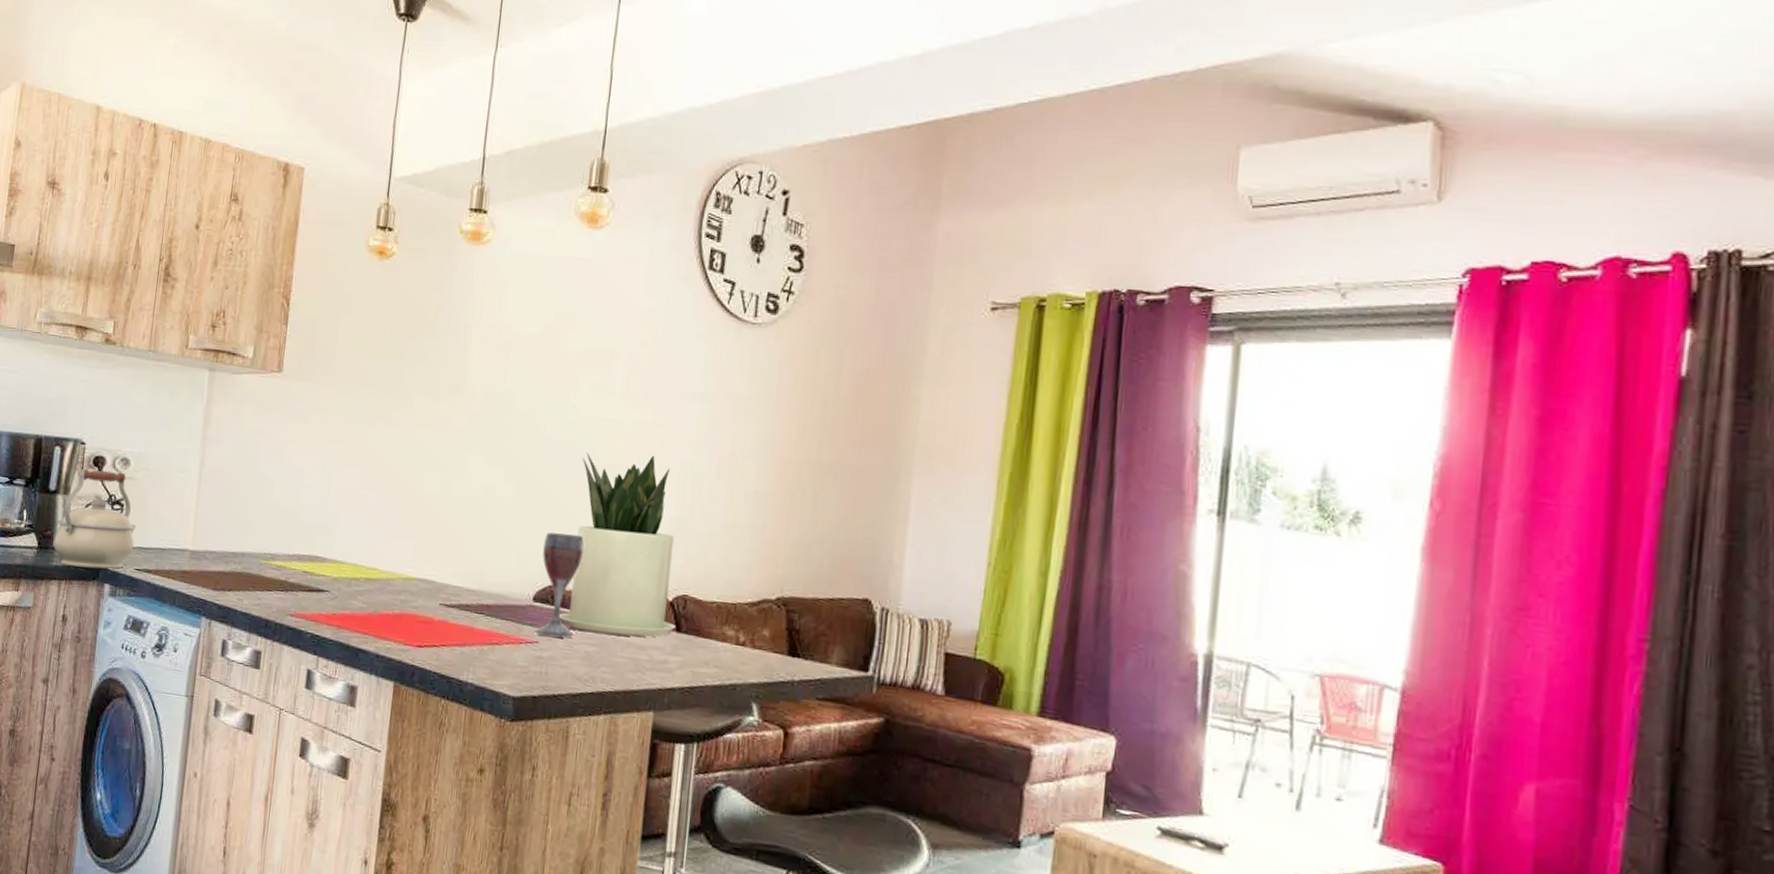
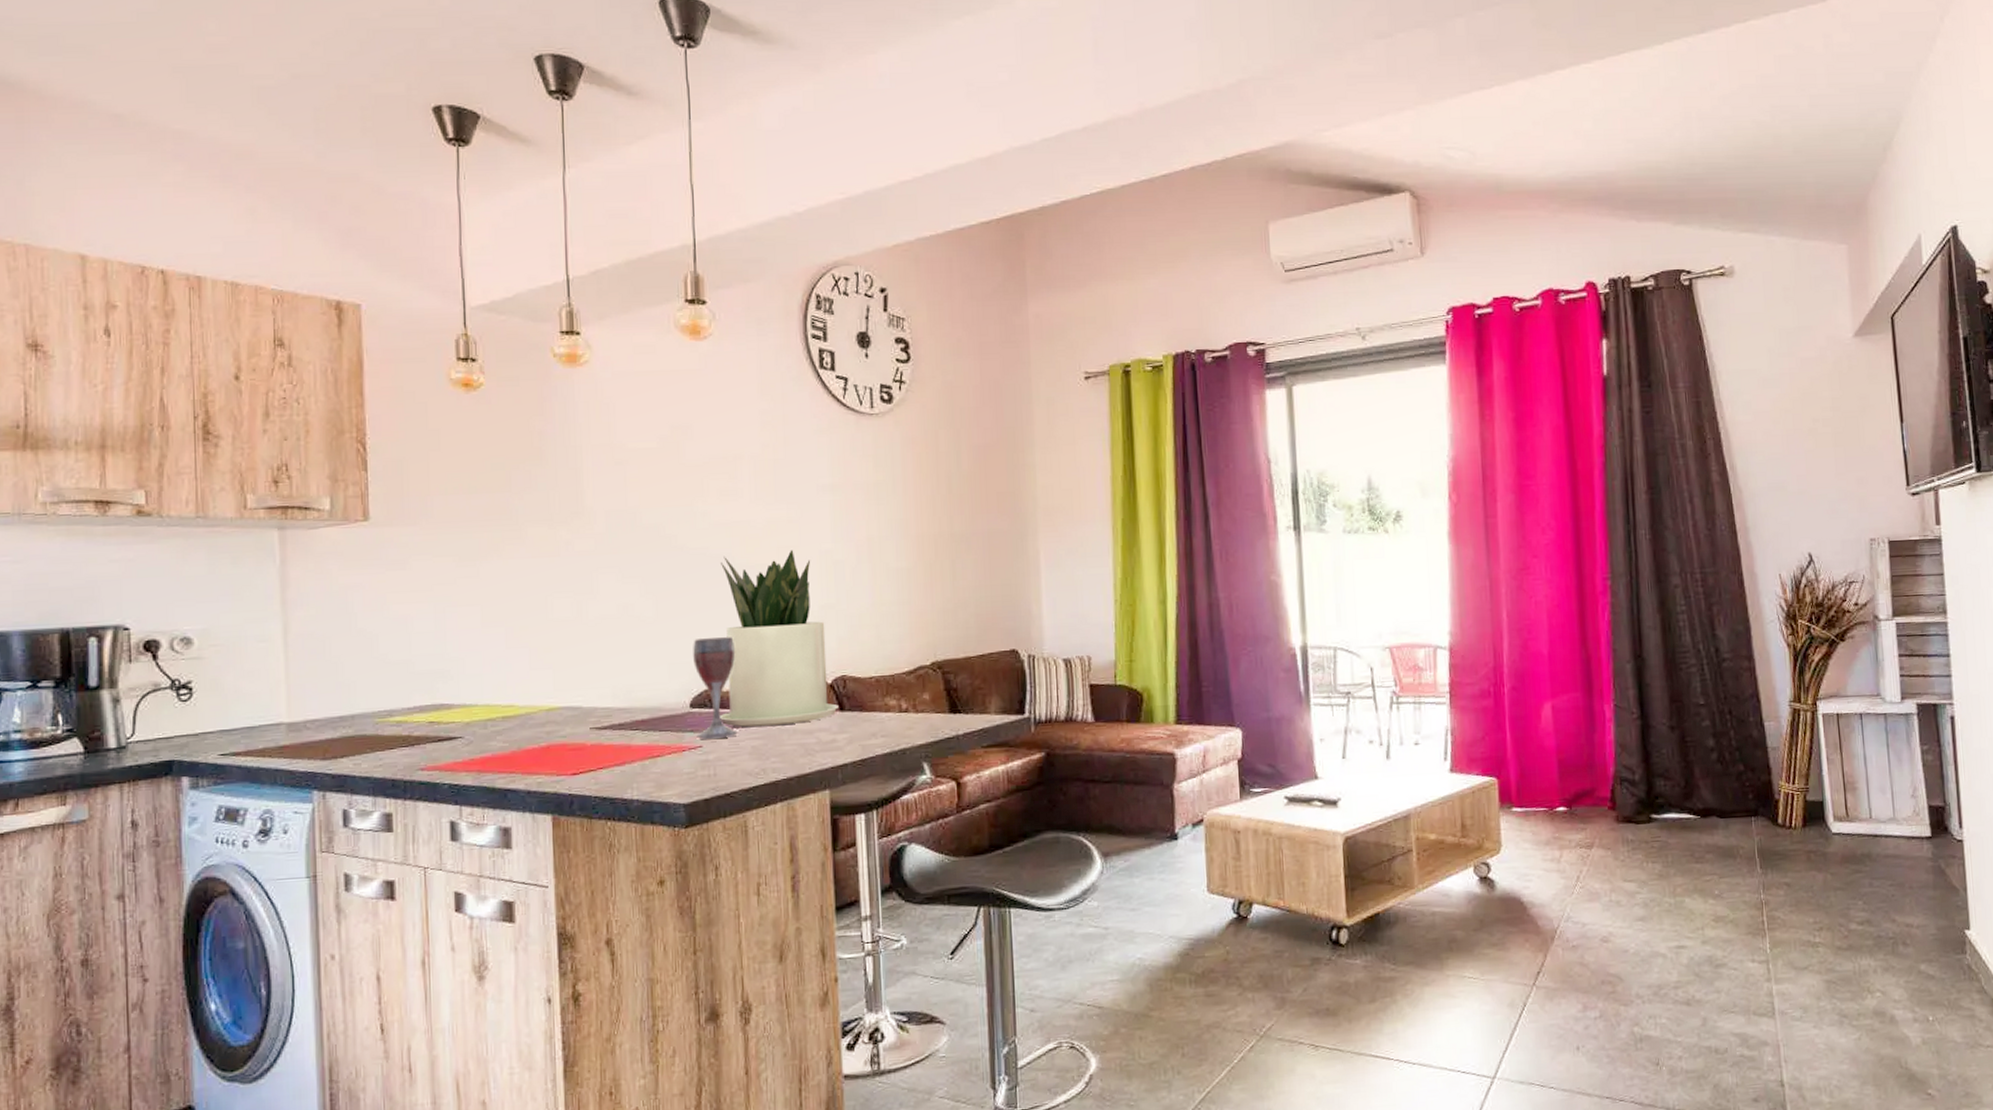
kettle: present [53,469,137,570] -> none [104,653,214,767]

